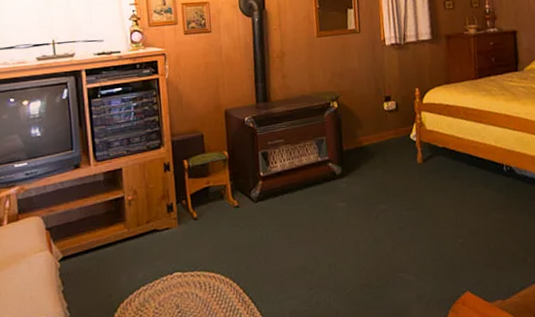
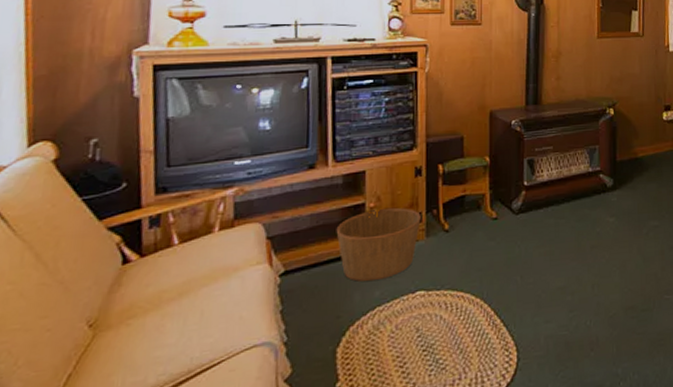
basket: none [102,199,173,265] -> present [336,207,421,282]

